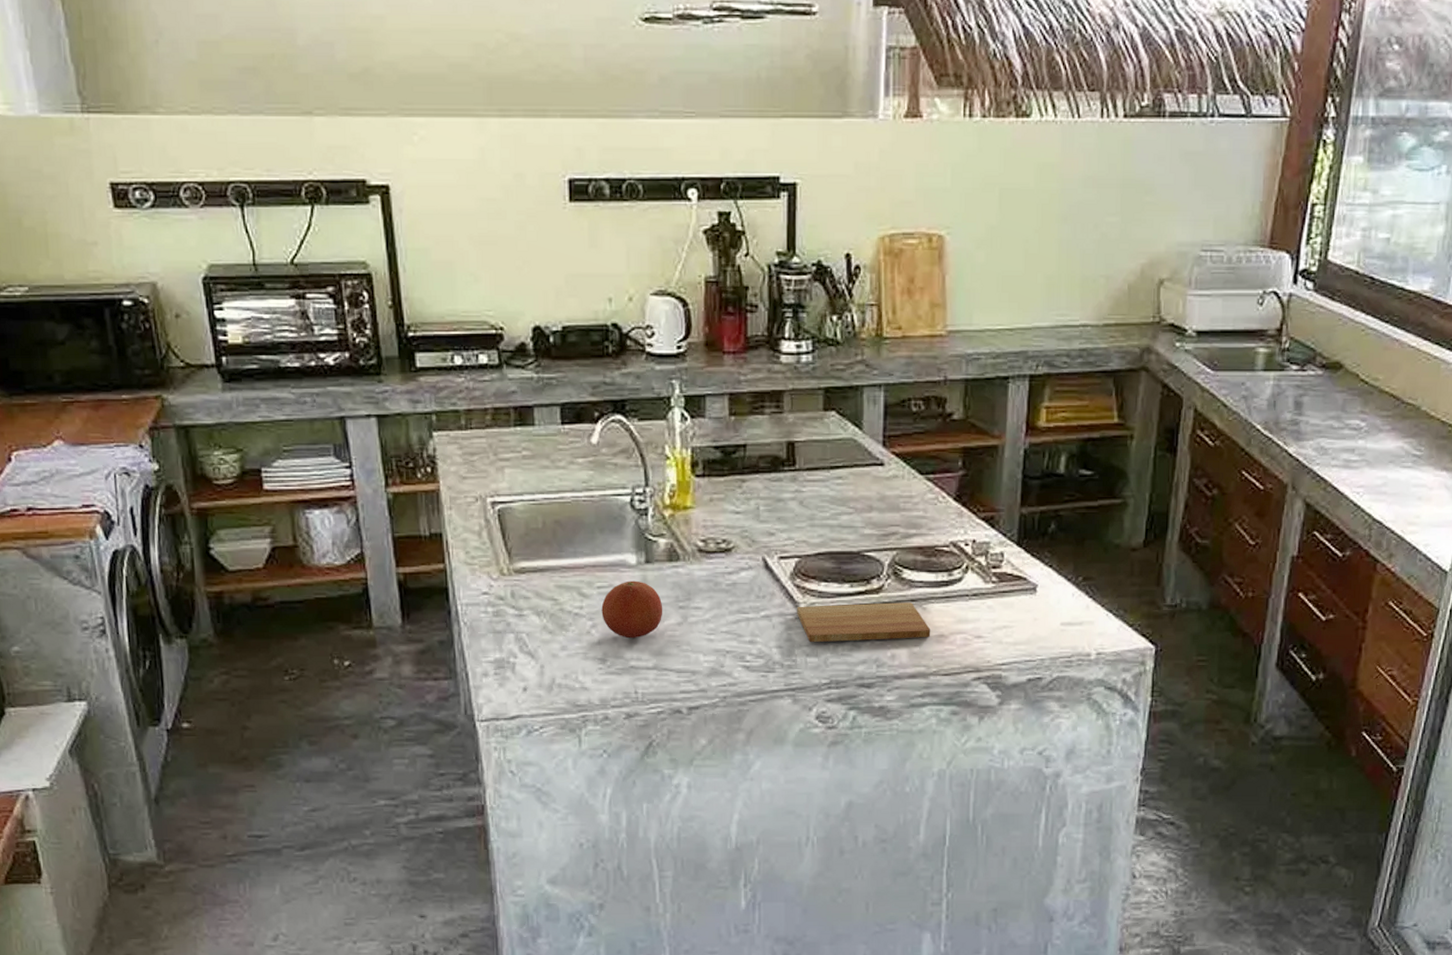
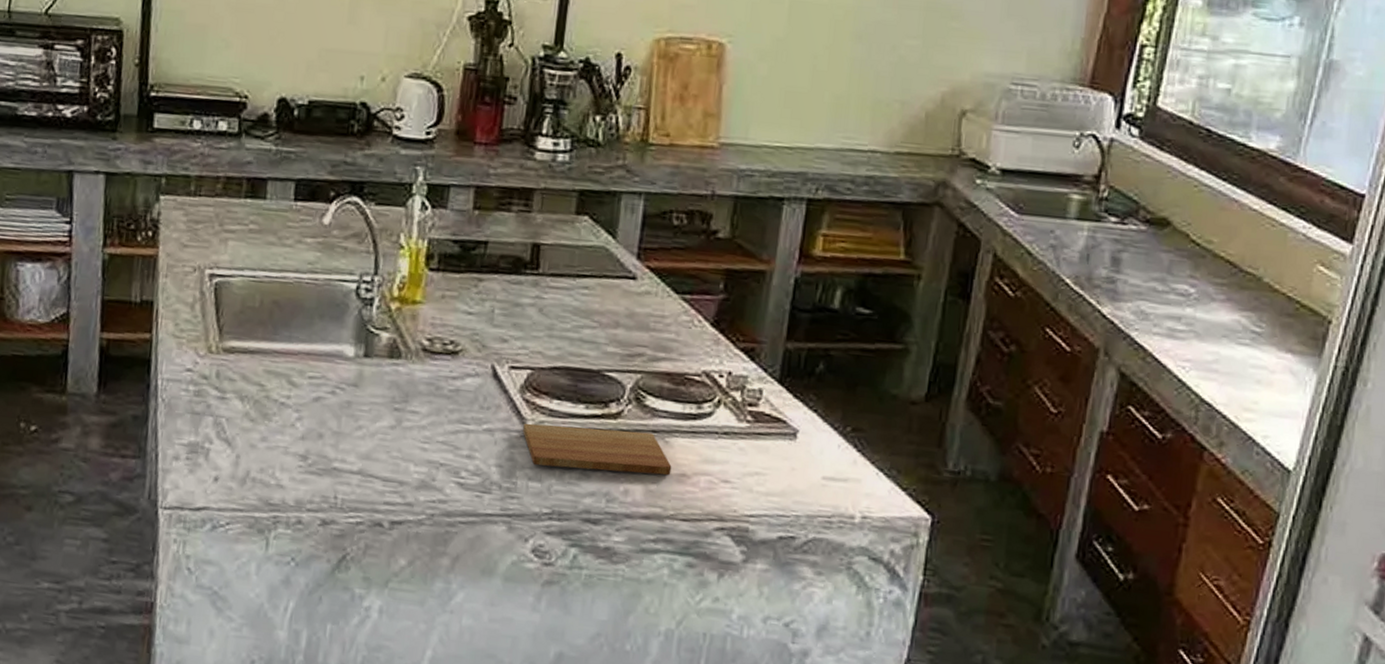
fruit: present [601,580,663,639] -> none [309,374,377,438]

